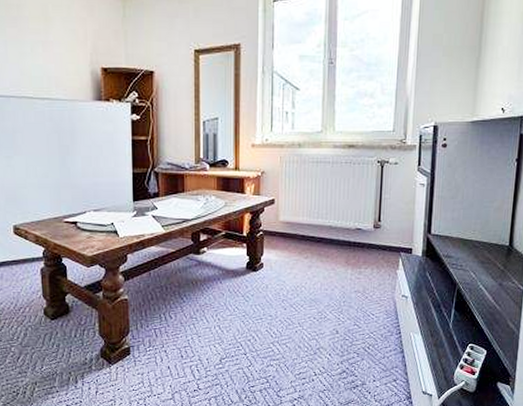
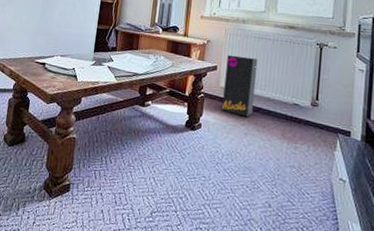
speaker: none [283,185,318,249] -> present [222,54,258,117]

